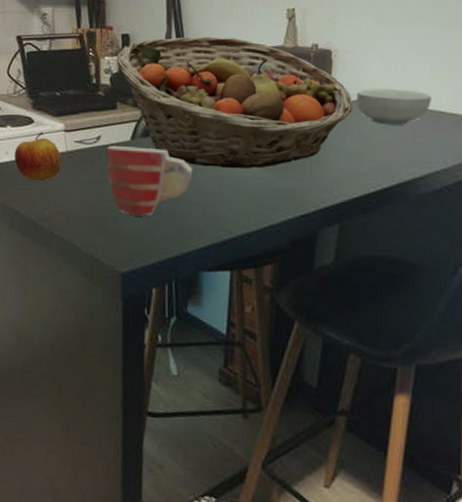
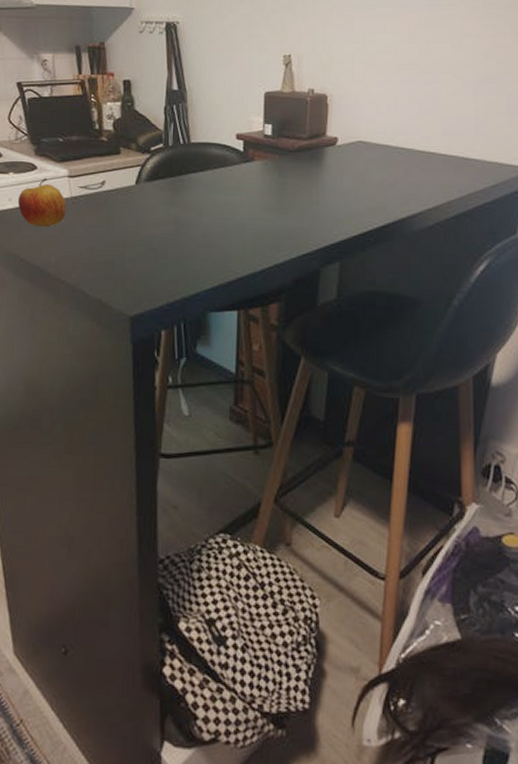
mug: present [106,146,192,216] -> none [111,191,197,260]
fruit basket: present [116,36,353,169] -> none [118,82,349,211]
cereal bowl: present [356,89,431,125] -> none [351,131,421,166]

